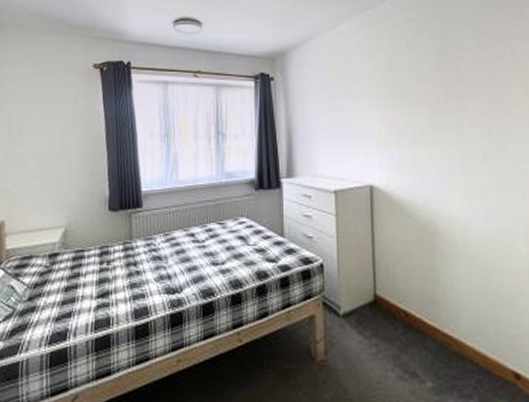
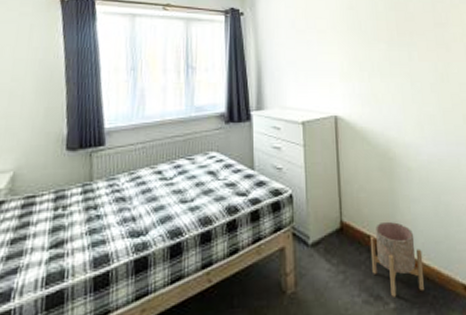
planter: none [406,298,467,376] -> present [369,221,424,297]

